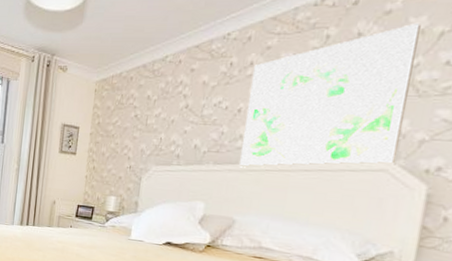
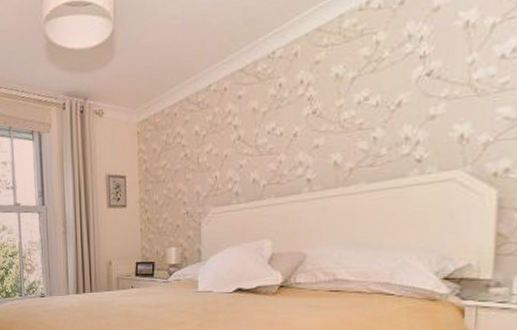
wall art: present [239,22,421,168] -> none [302,16,471,197]

